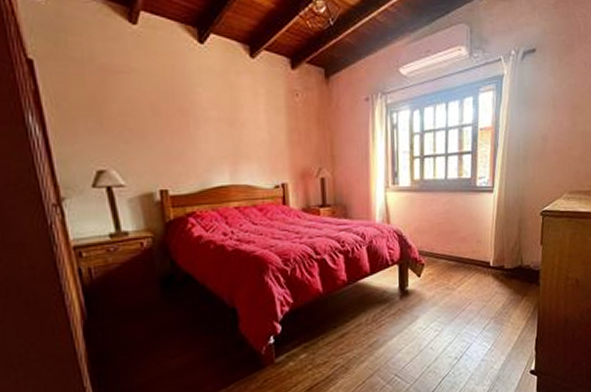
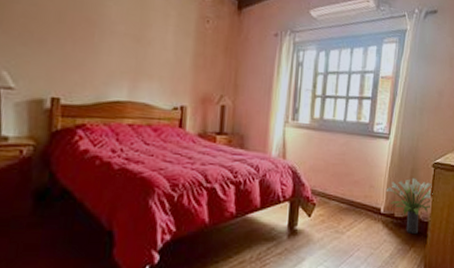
potted plant: none [493,228,543,283] -> present [386,177,433,234]

